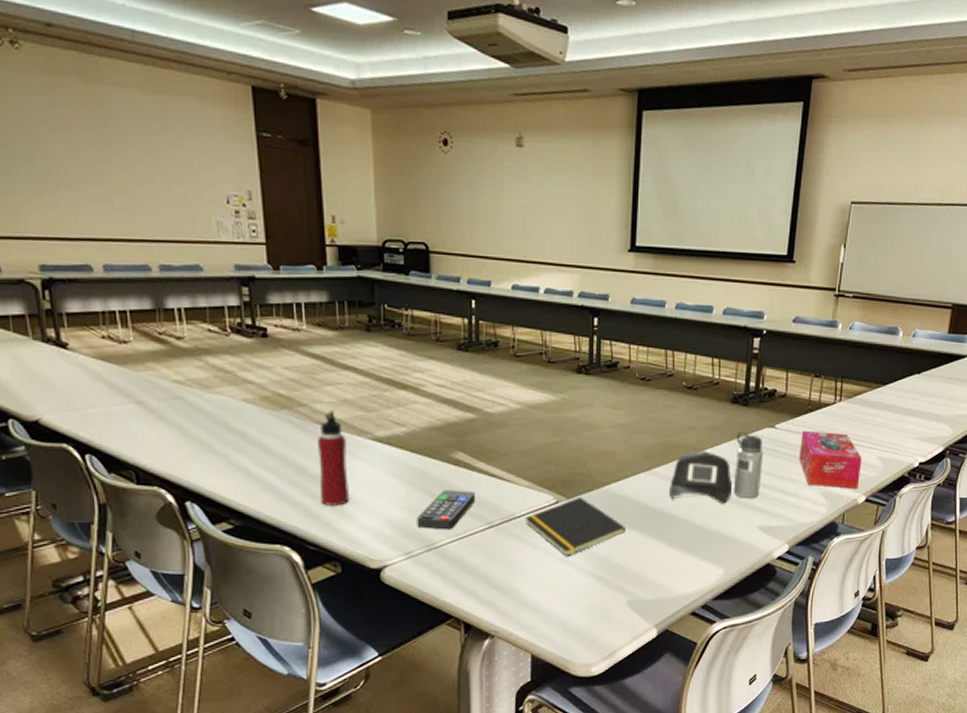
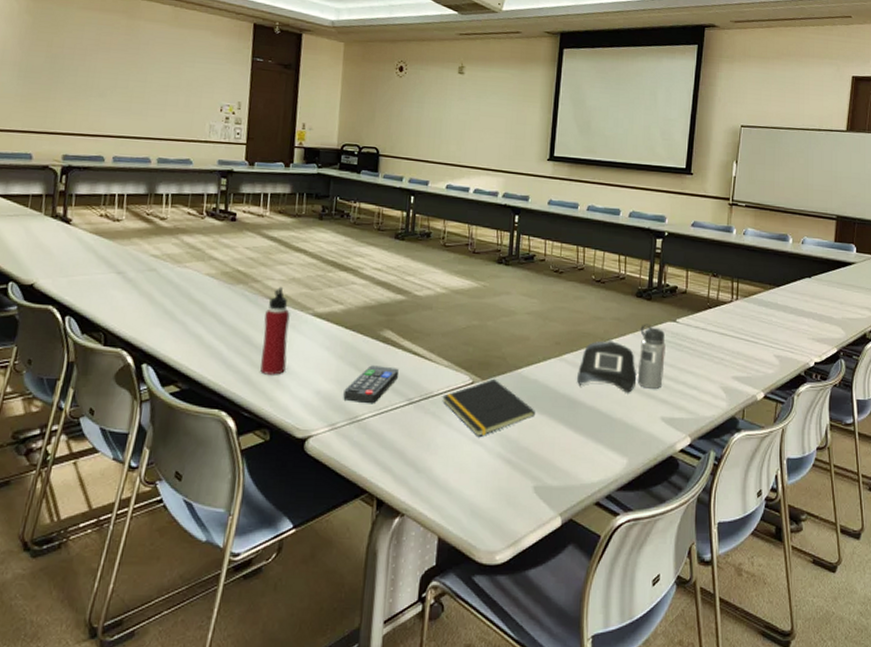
tissue box: present [798,430,862,489] -> none [699,326,760,385]

